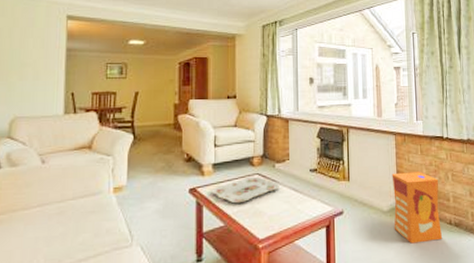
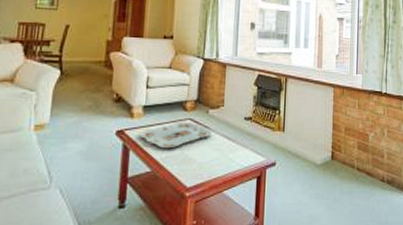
carton: present [392,172,443,244] -> none [326,126,375,199]

